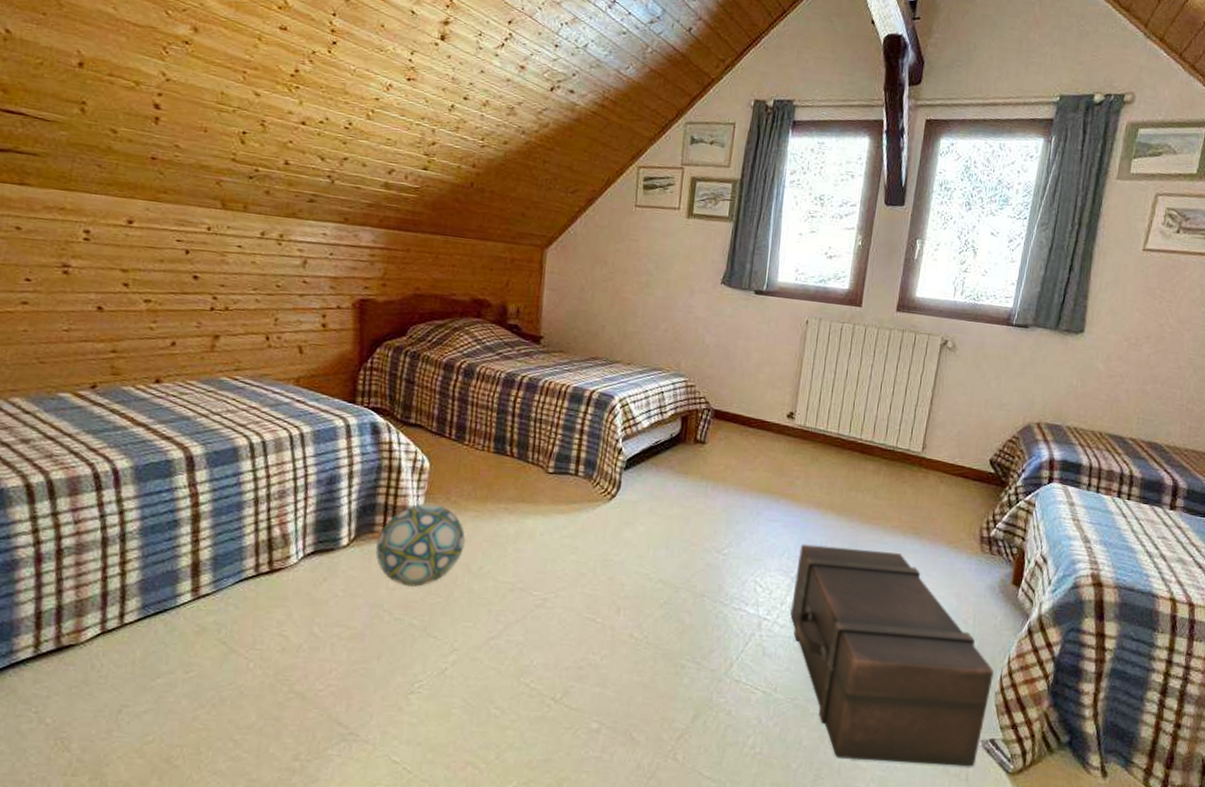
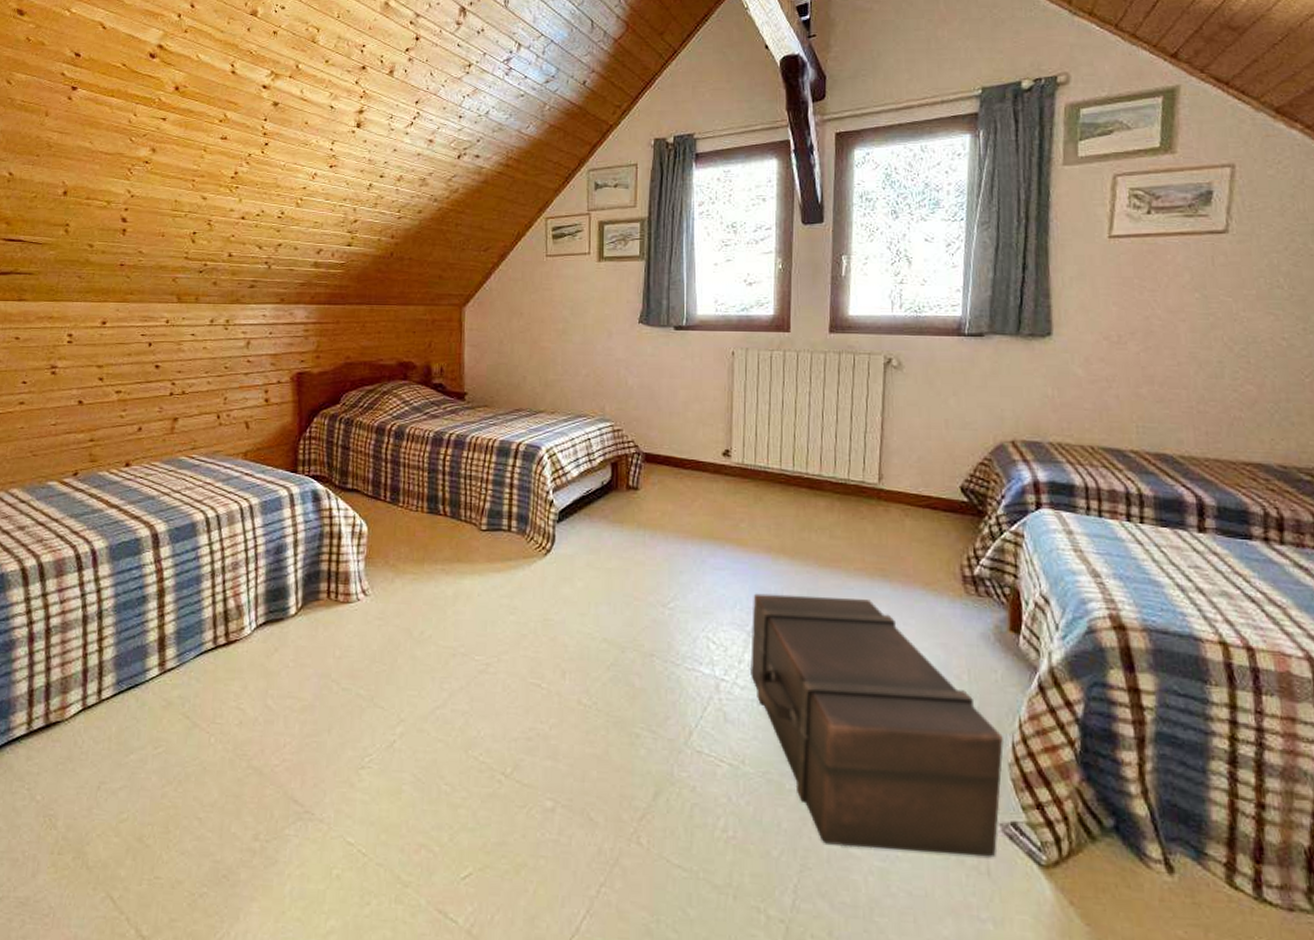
ball: present [376,503,466,587] -> none [322,568,406,656]

